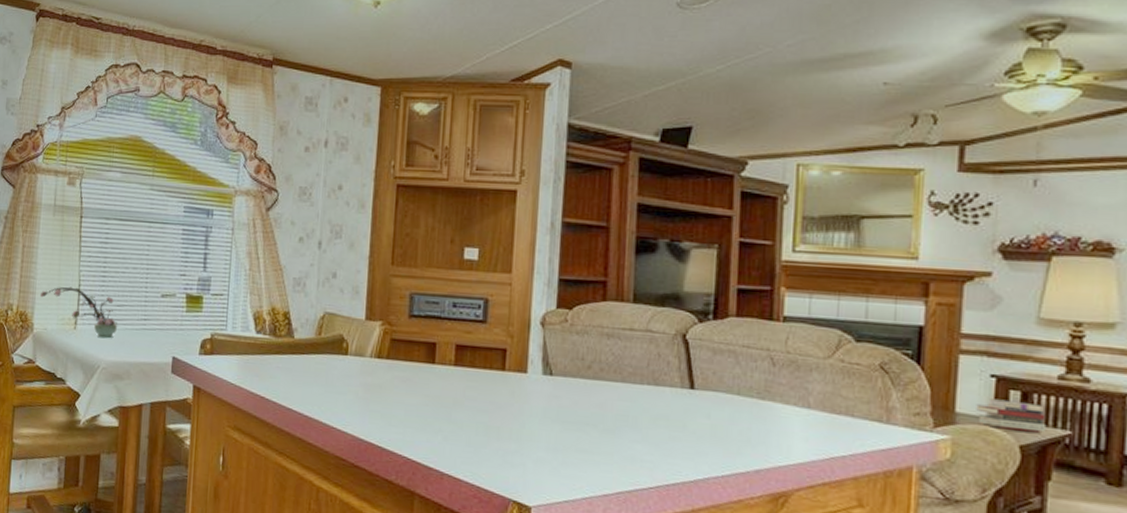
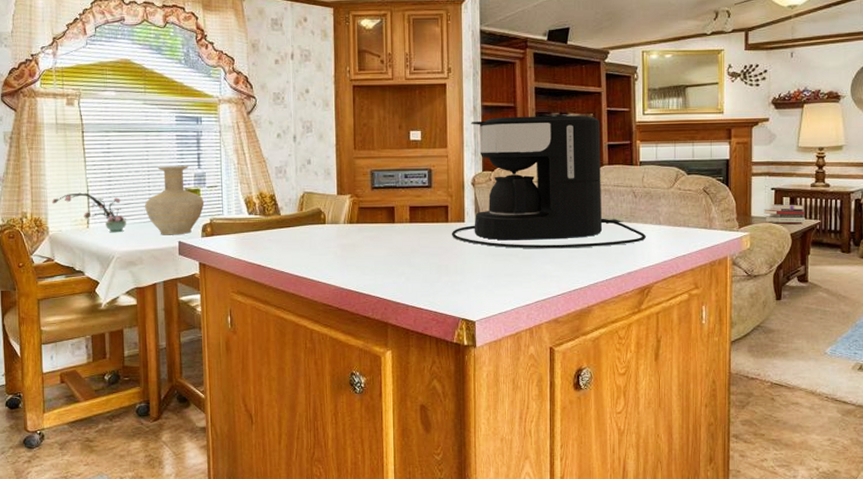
vase: none [138,265,207,349] -> present [144,166,205,235]
coffee maker: none [507,238,786,430] -> present [451,115,646,249]

